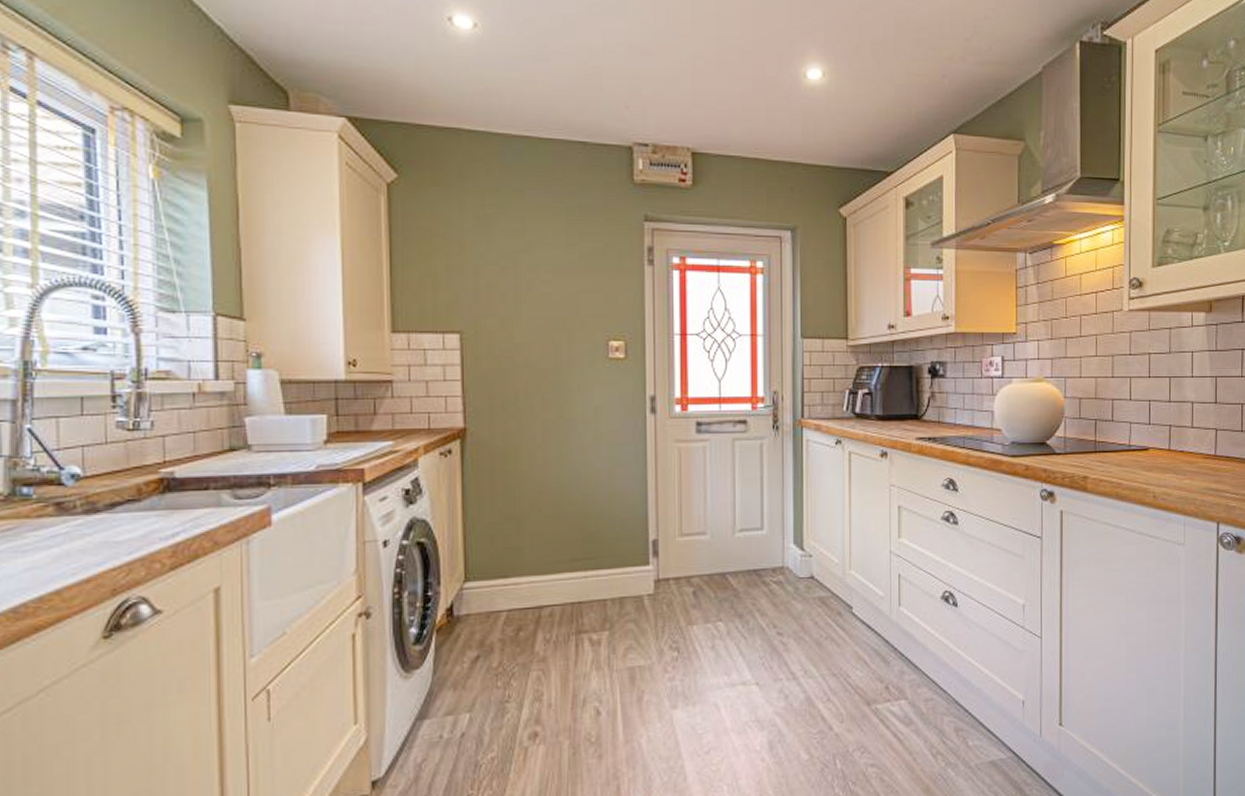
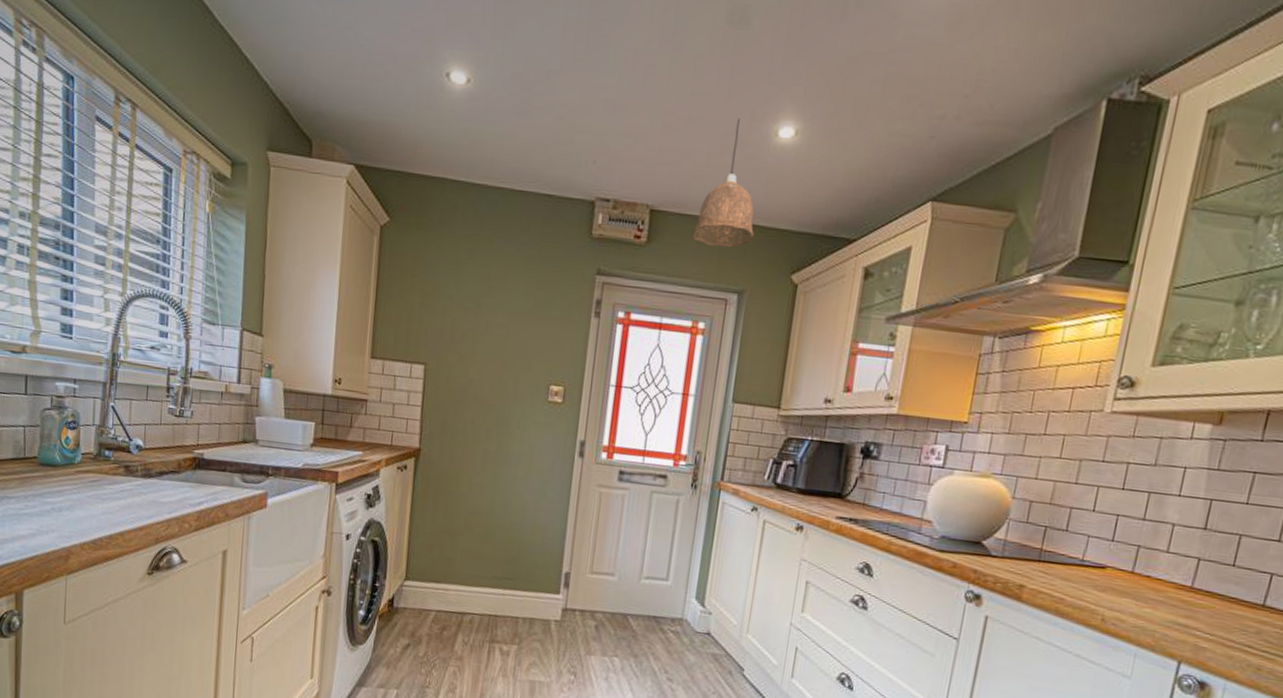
pendant lamp: none [737,61,799,186] -> present [691,118,755,248]

